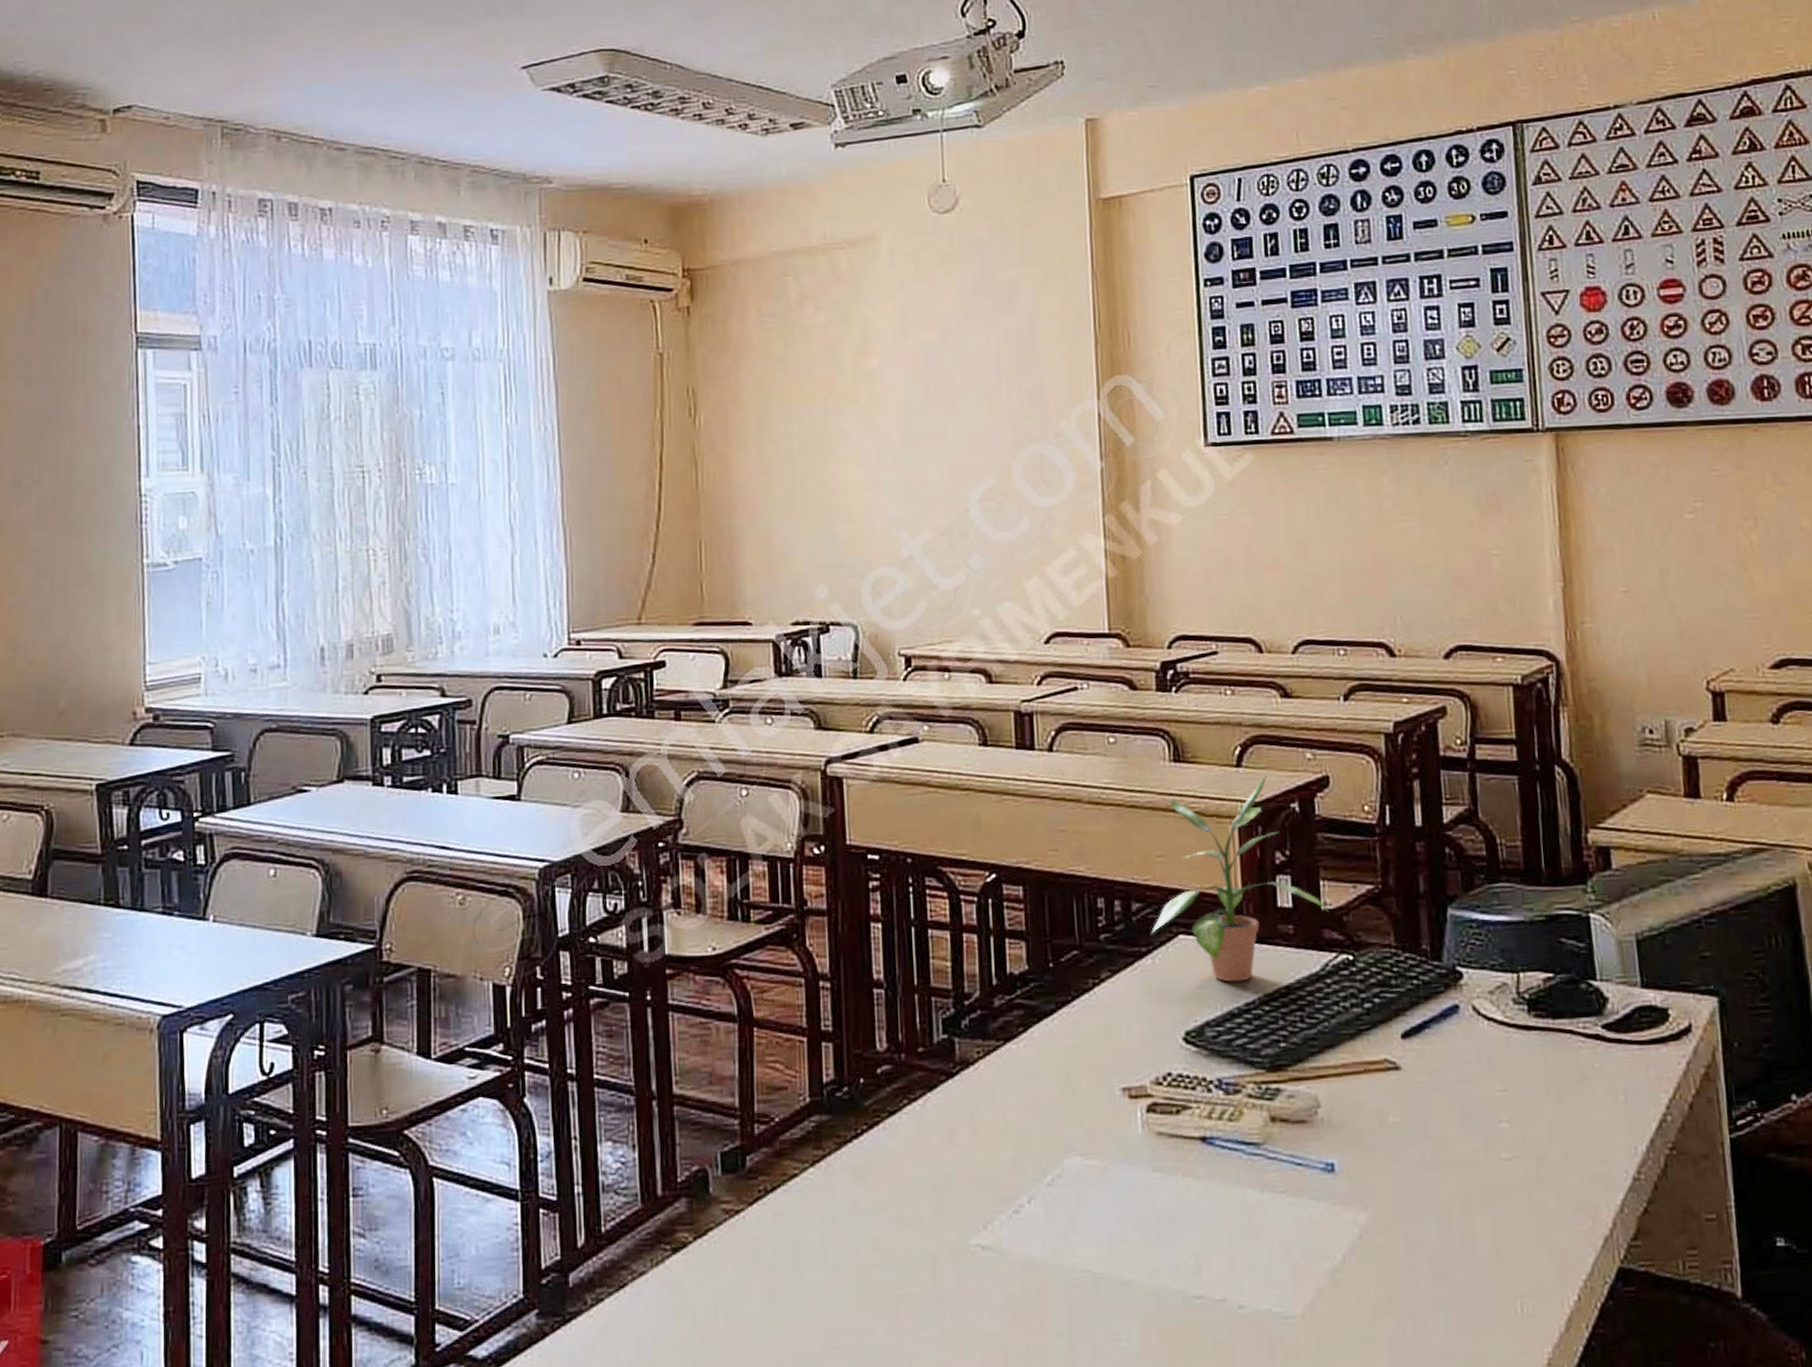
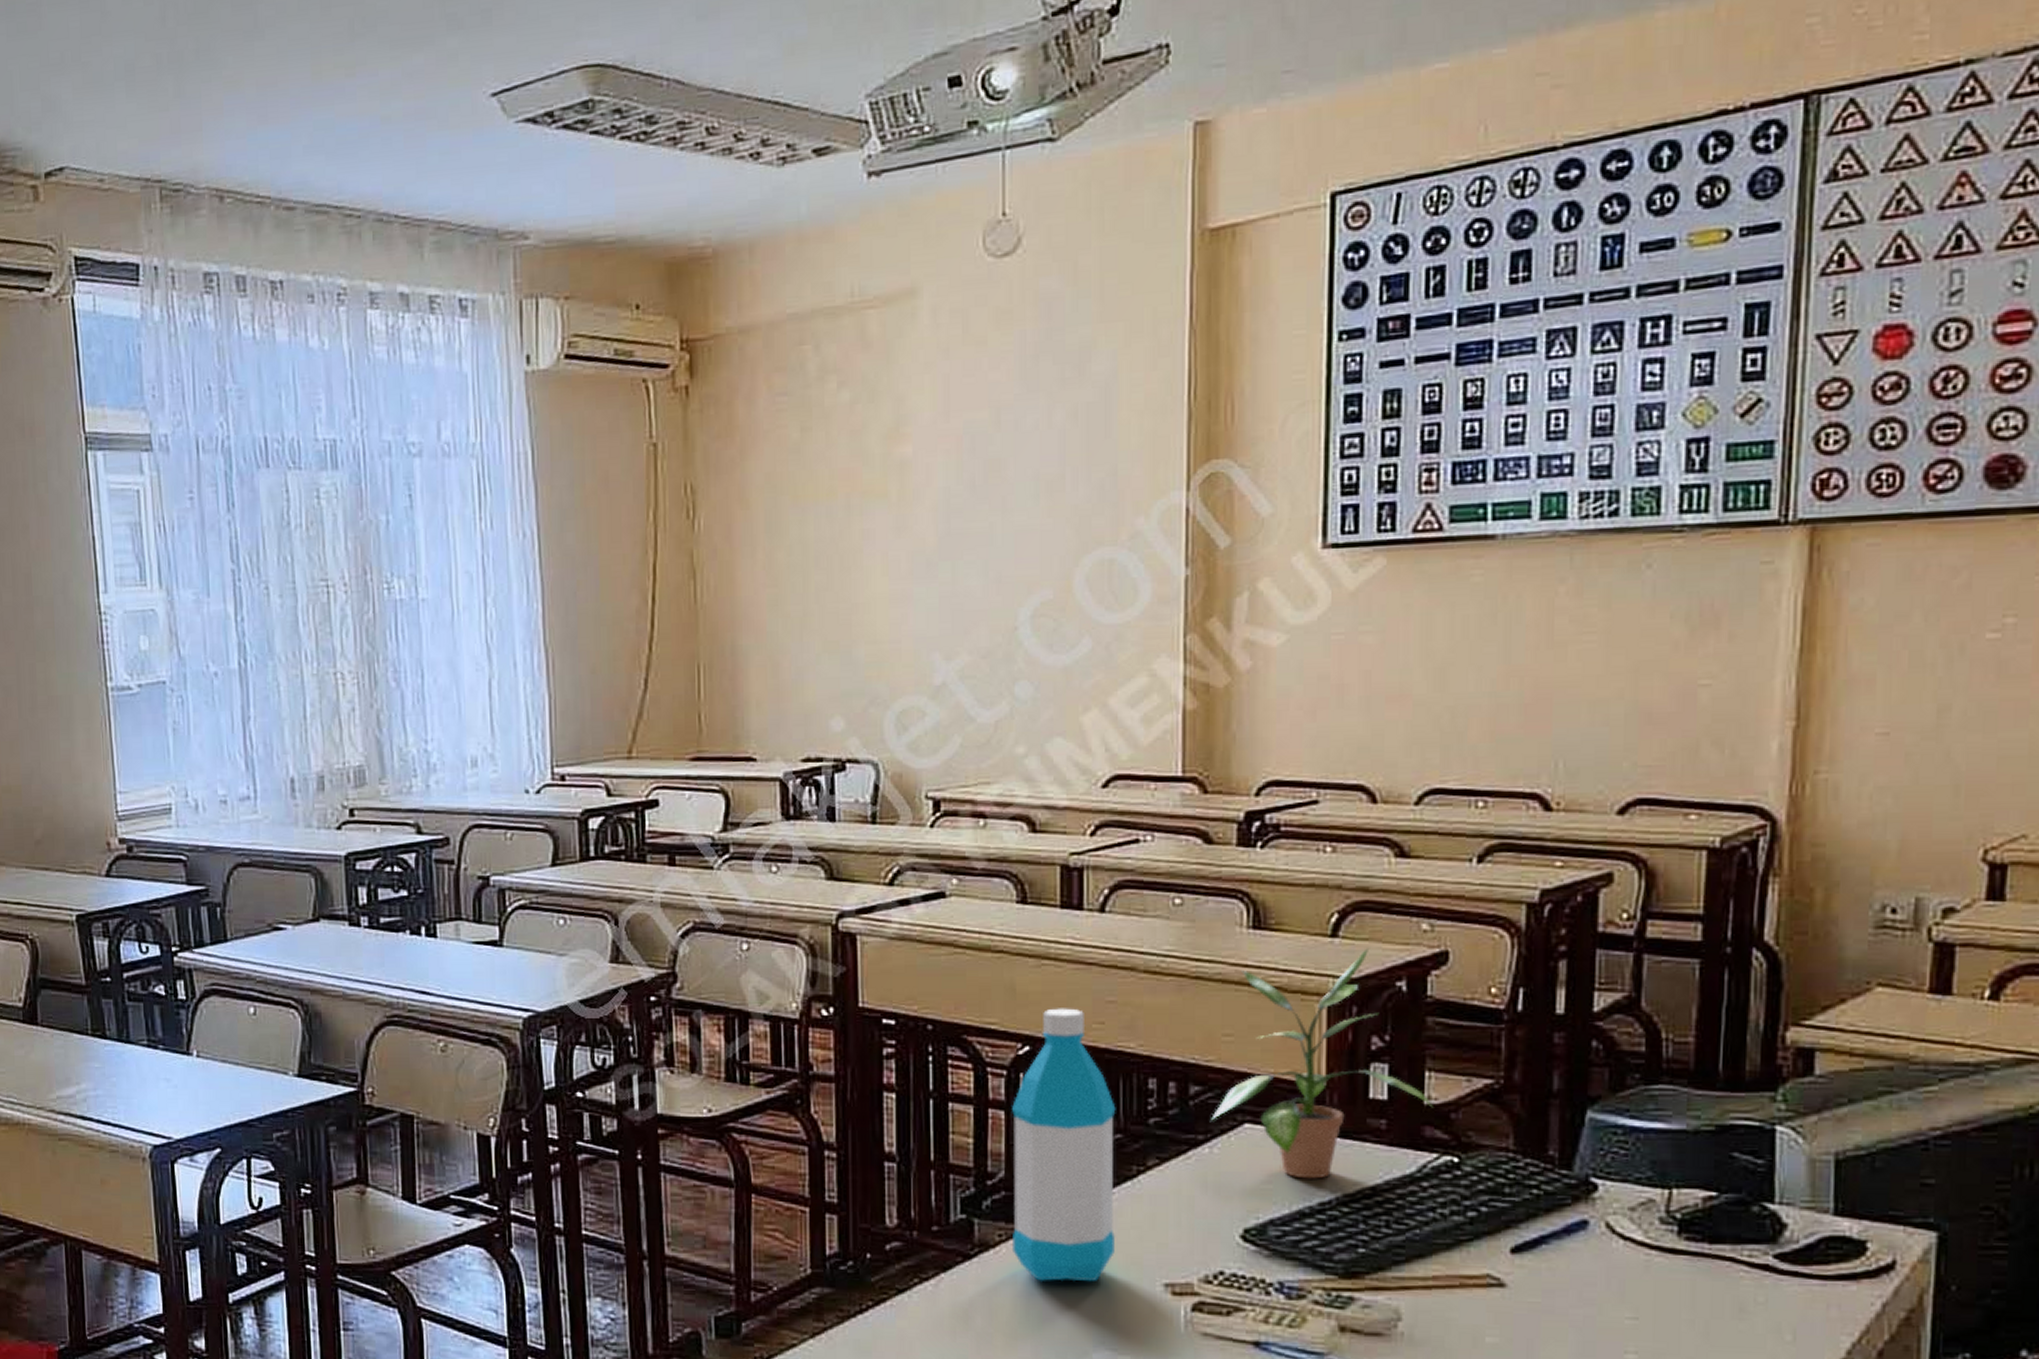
water bottle: none [983,838,1078,1094] -> present [1012,1008,1116,1282]

